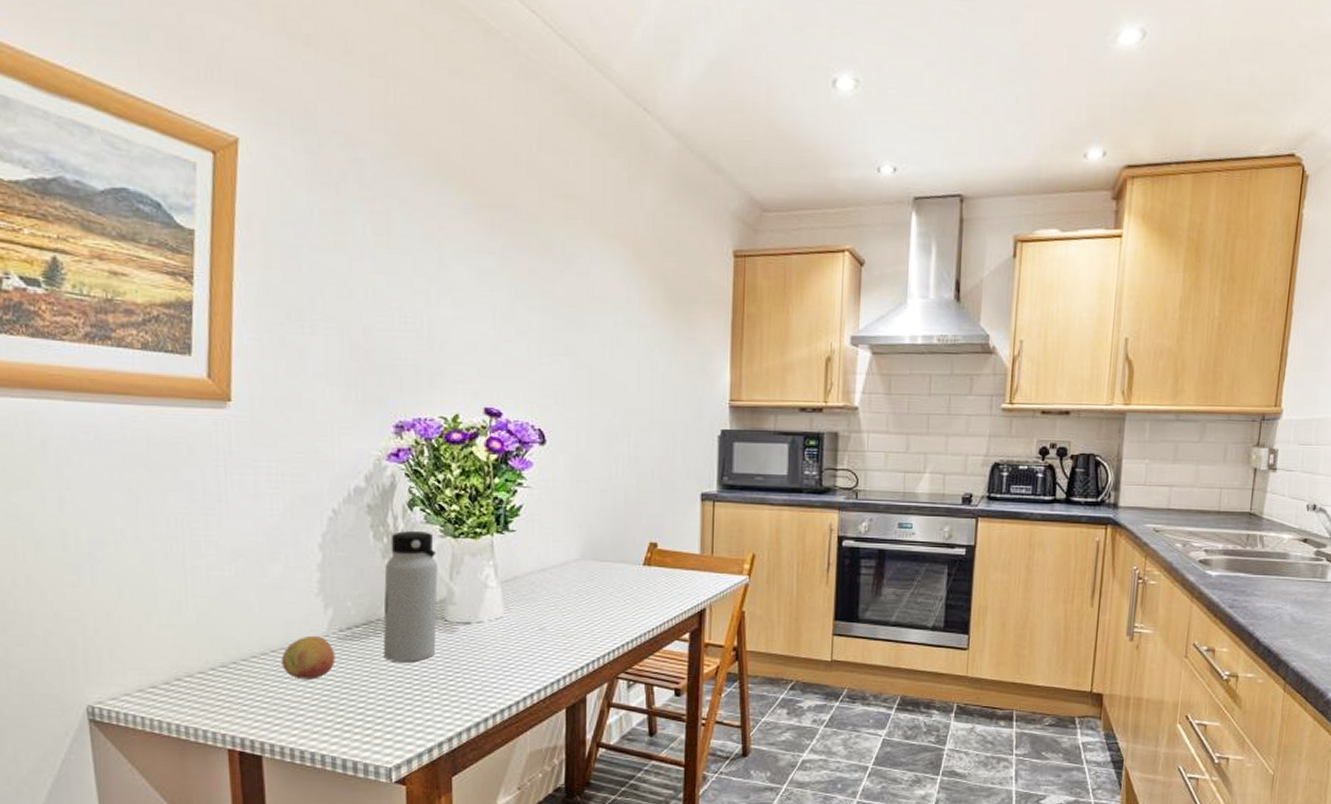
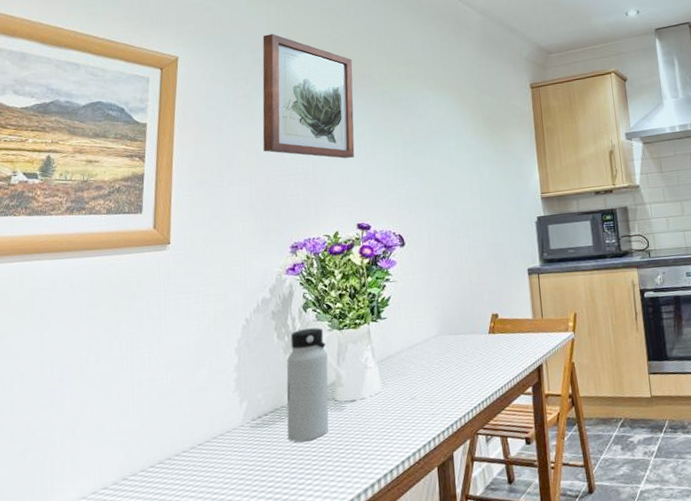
fruit: present [281,637,336,680] -> none [206,427,249,467]
wall art: none [359,123,490,318] -> present [262,34,355,159]

